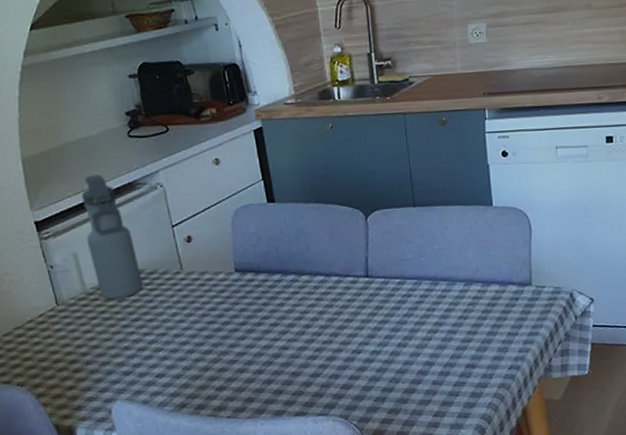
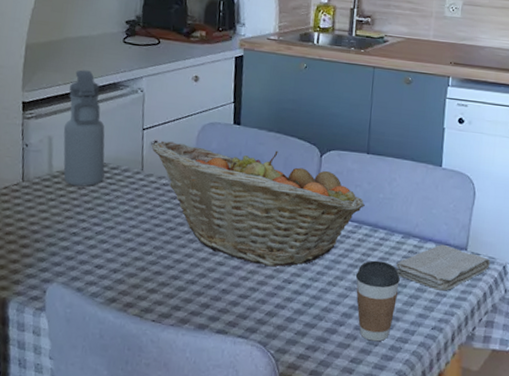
fruit basket: none [185,221,421,341] -> present [151,140,365,267]
coffee cup: none [424,312,470,393] -> present [355,260,400,342]
washcloth: none [463,283,557,330] -> present [396,244,491,291]

